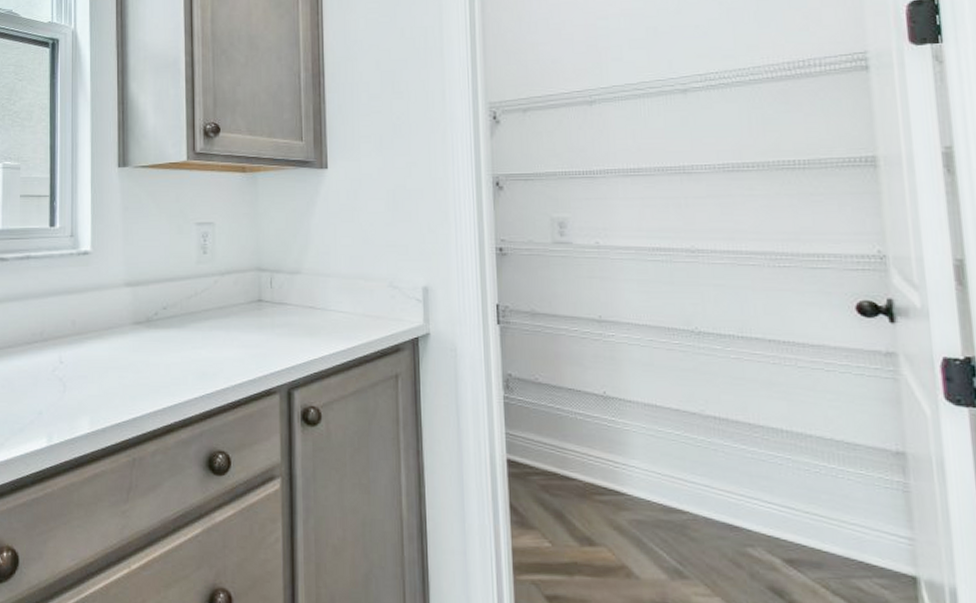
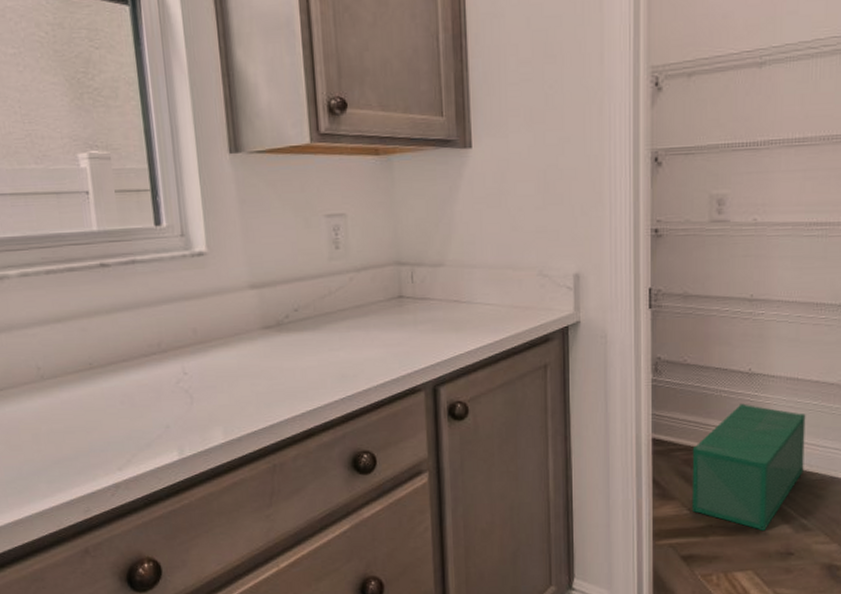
storage bin: none [550,428,673,575] -> present [691,403,806,532]

